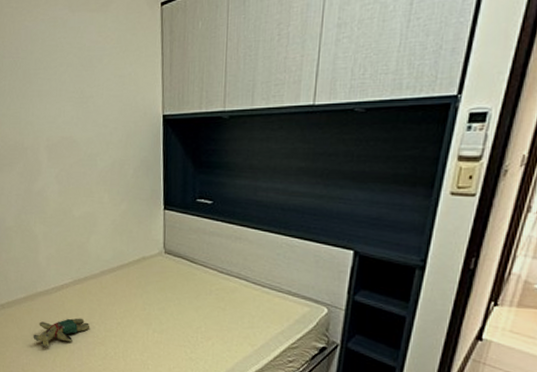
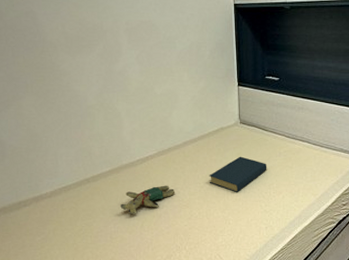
hardback book: none [127,291,195,333] -> present [209,156,267,192]

